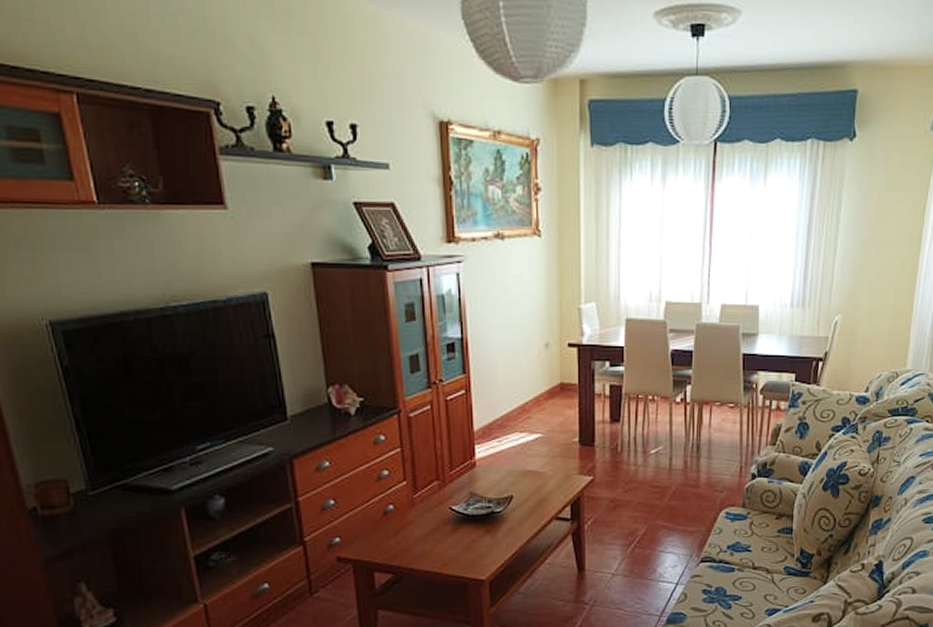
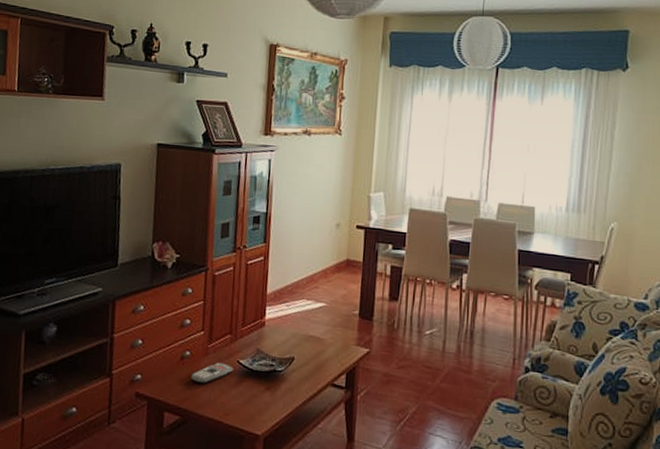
remote control: none [399,512,446,537] -> present [191,362,233,384]

